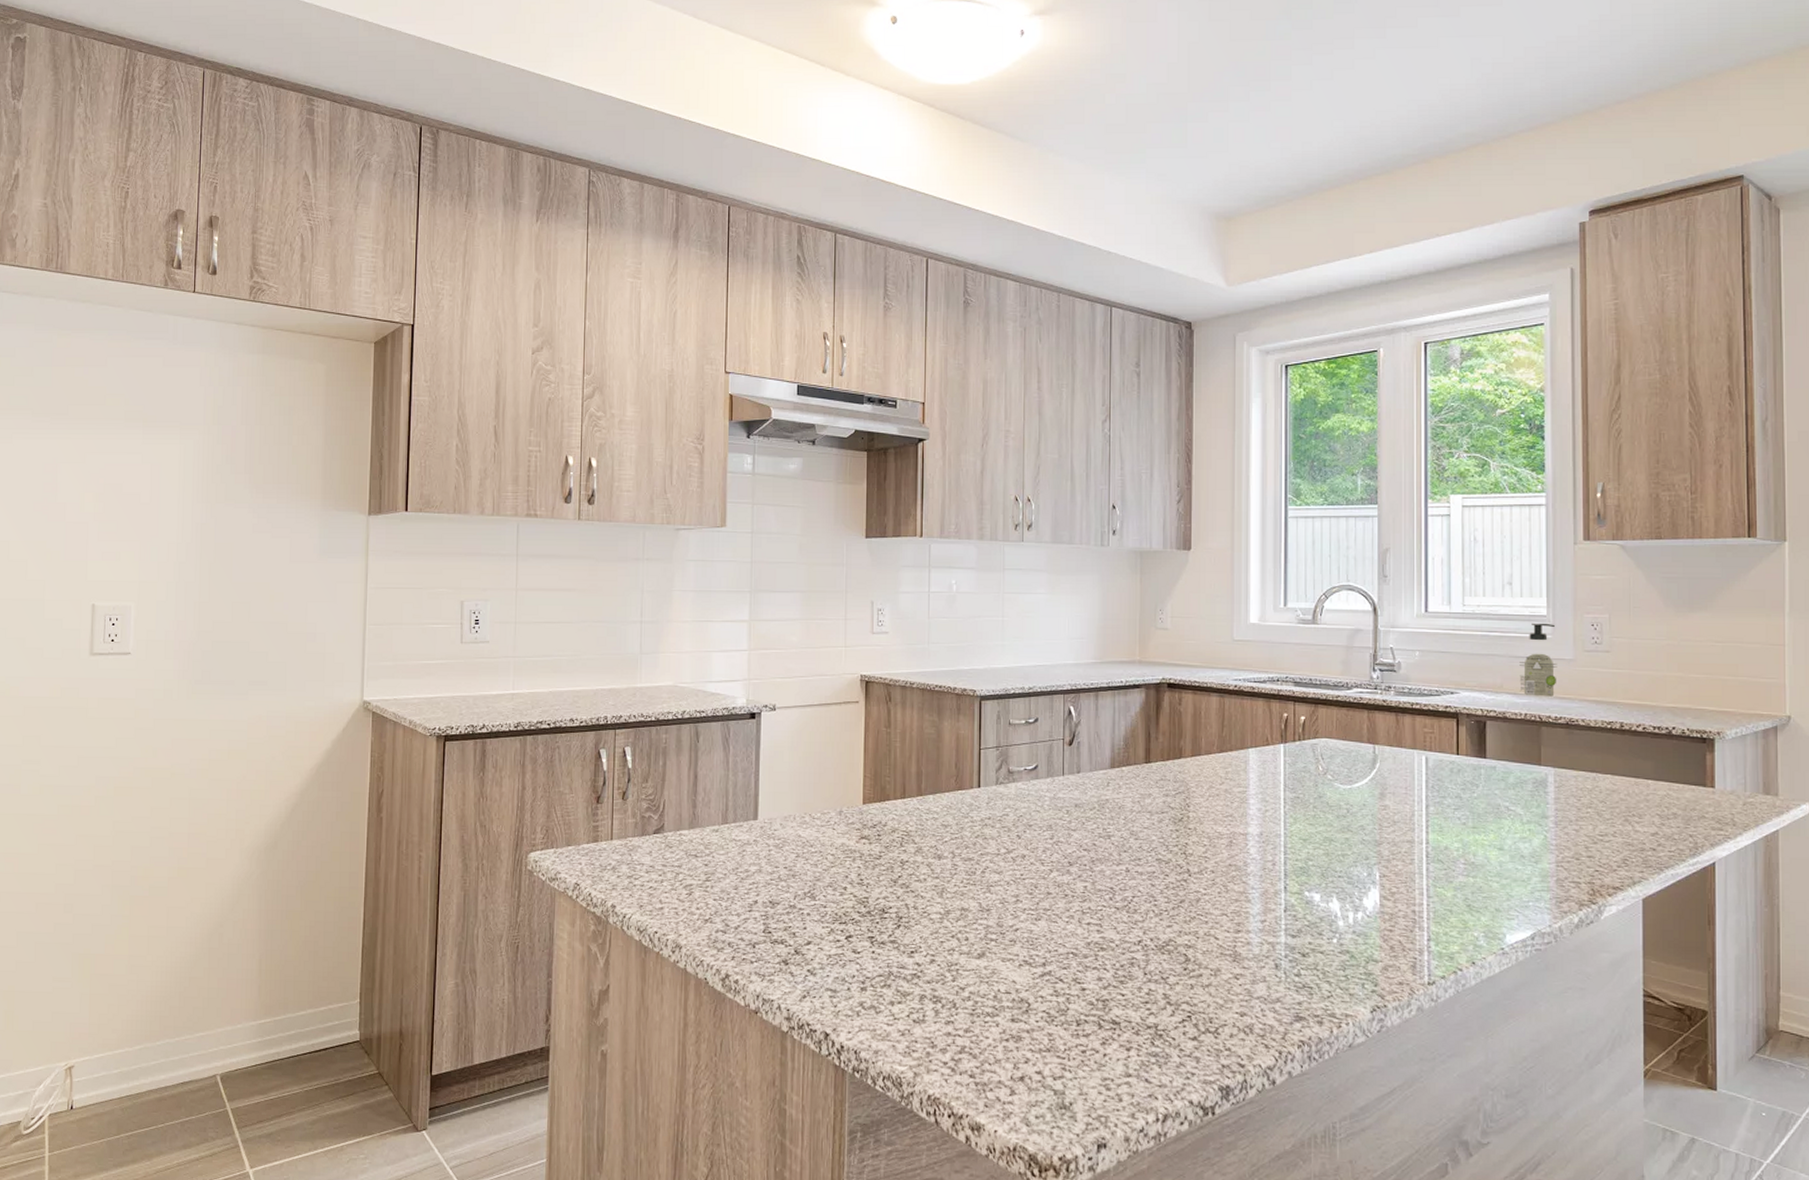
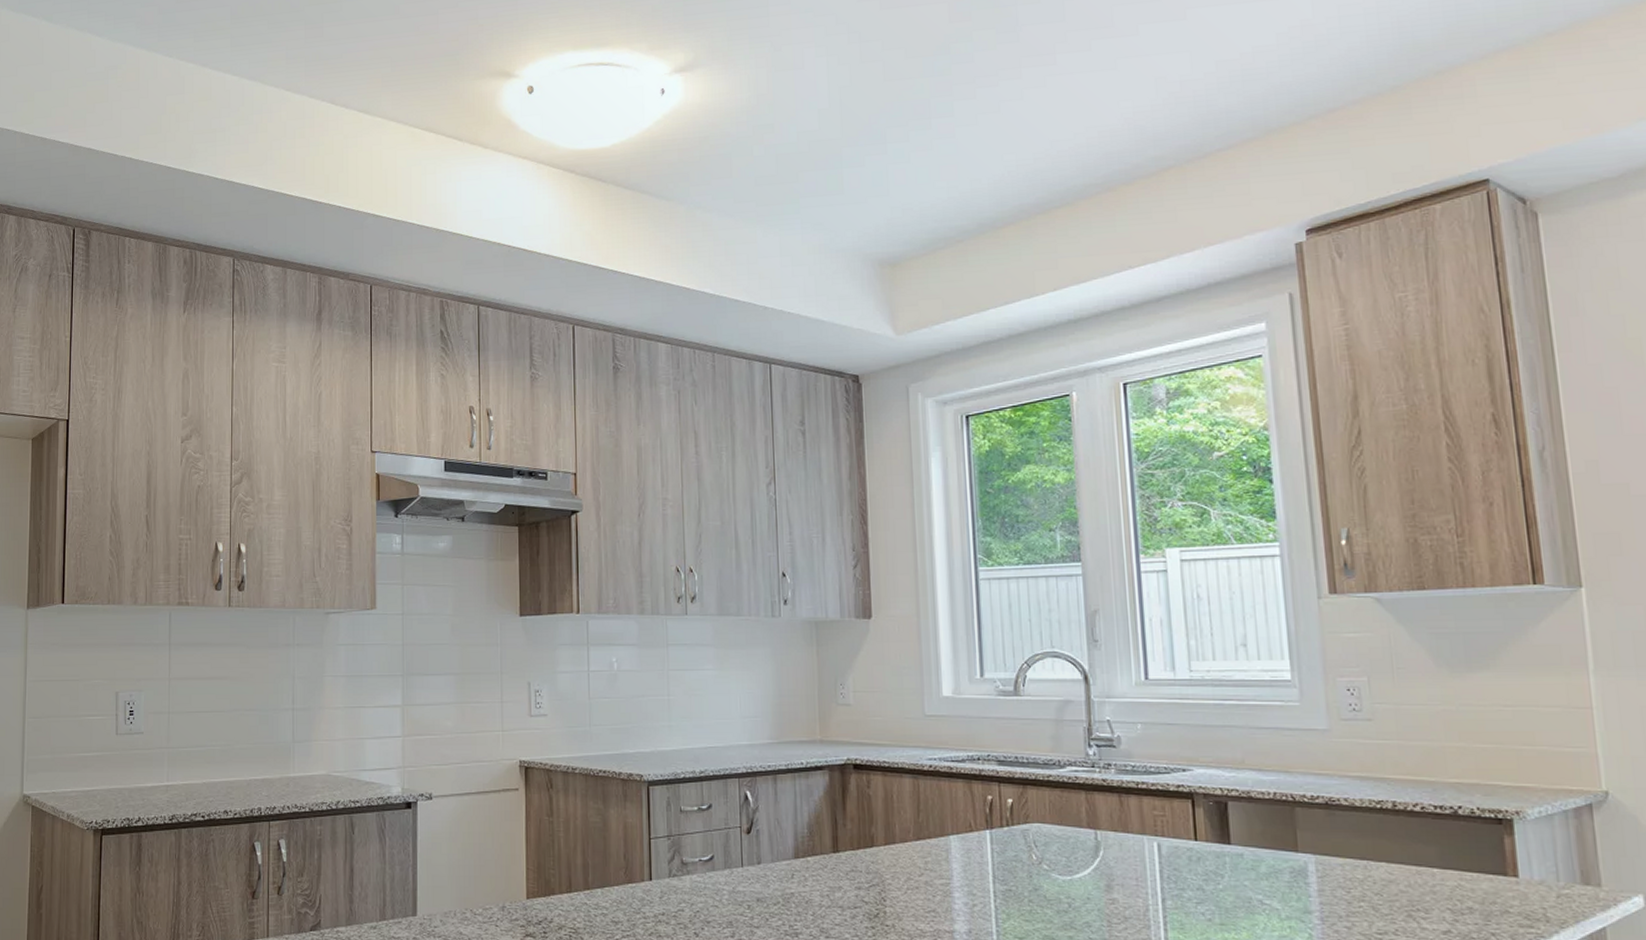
soap dispenser: present [1519,622,1557,697] -> none [1262,688,1309,773]

